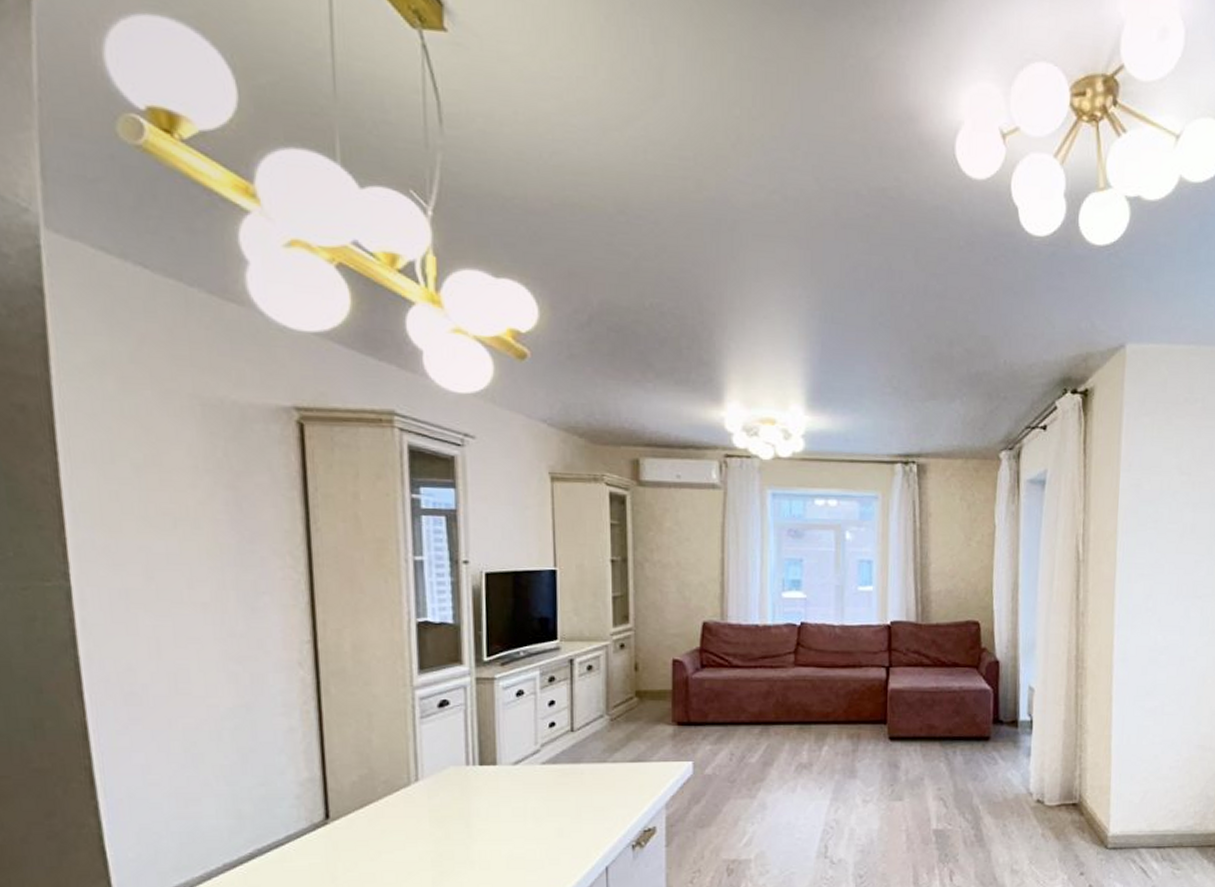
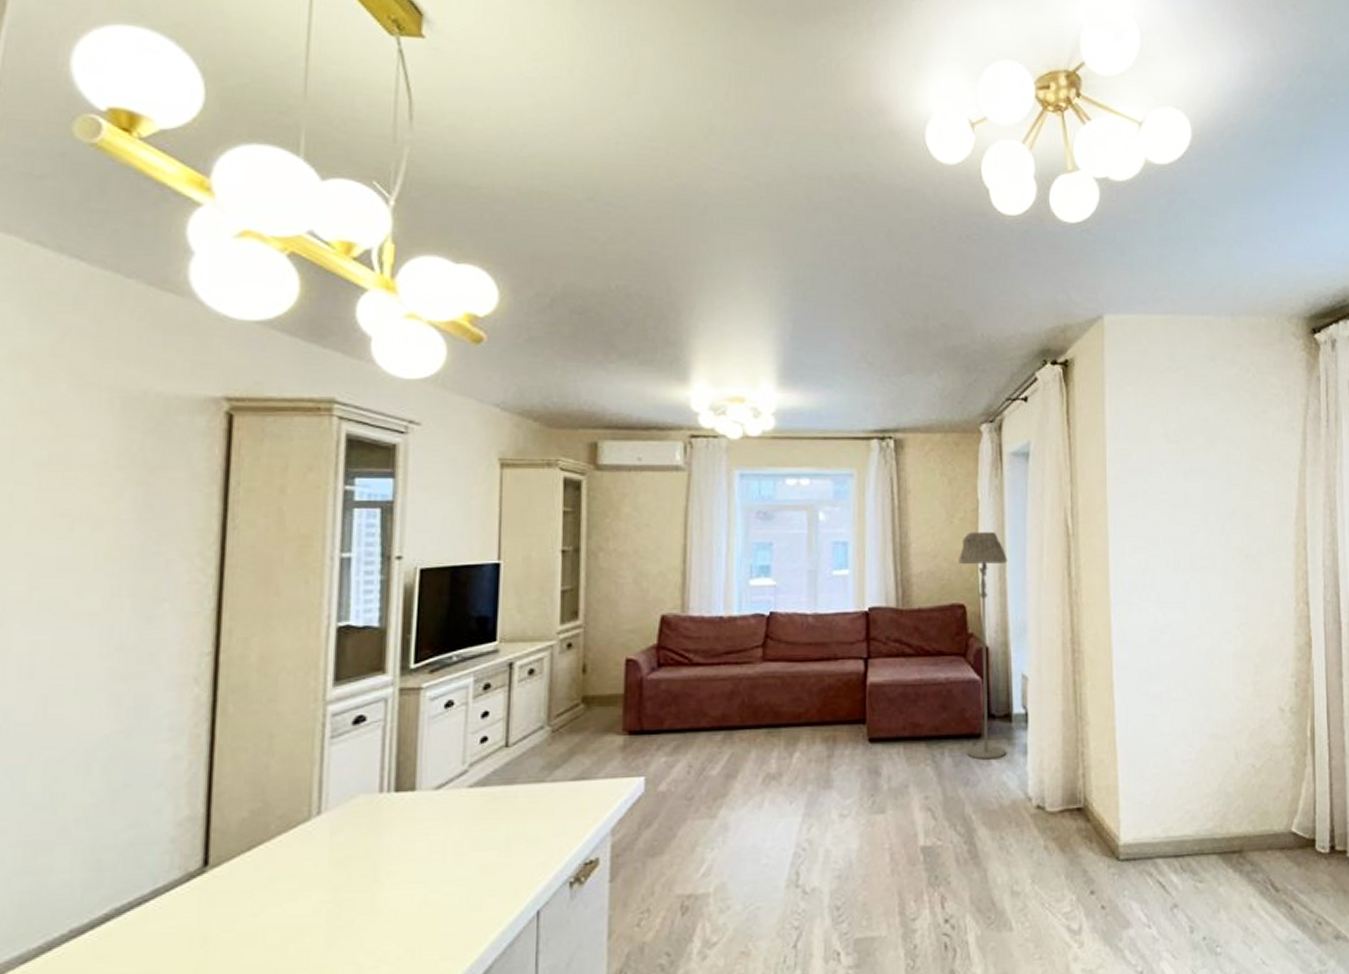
floor lamp: none [975,555,1020,759] -> present [958,532,1008,760]

